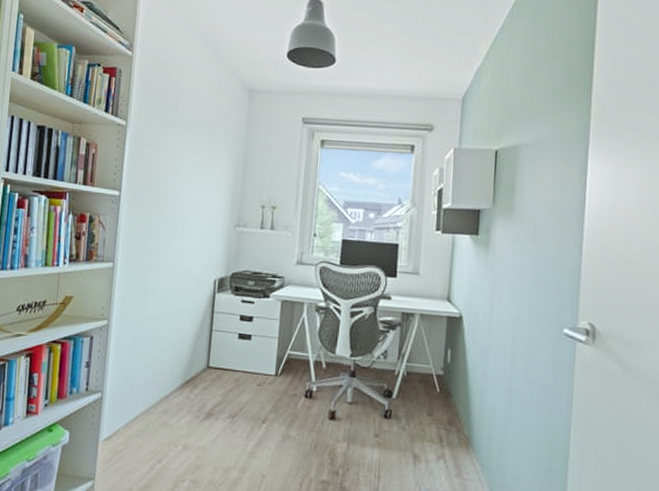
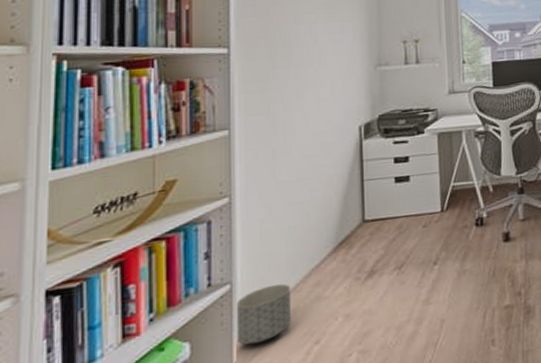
planter: none [101,402,145,449] -> present [236,283,292,345]

